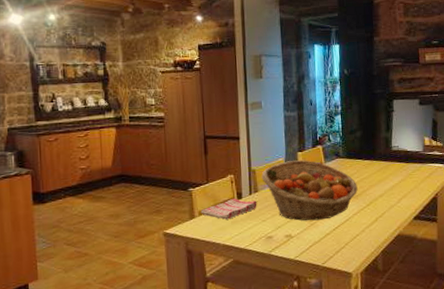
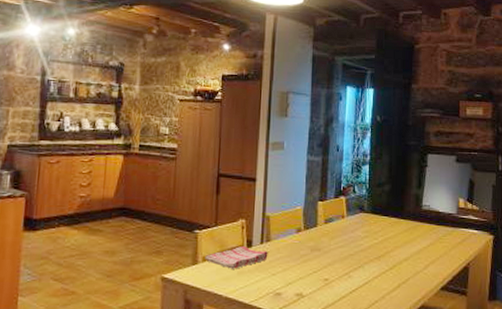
fruit basket: present [261,160,358,221] -> none [276,210,381,280]

